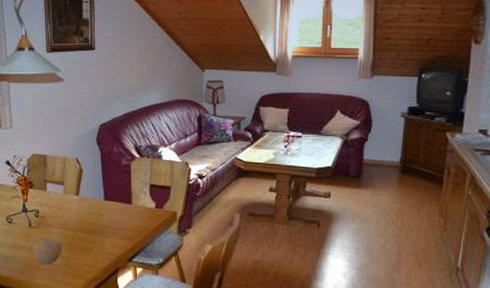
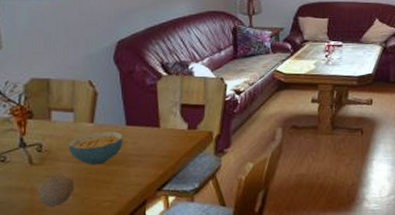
cereal bowl: none [58,203,101,233] -> present [68,130,123,165]

